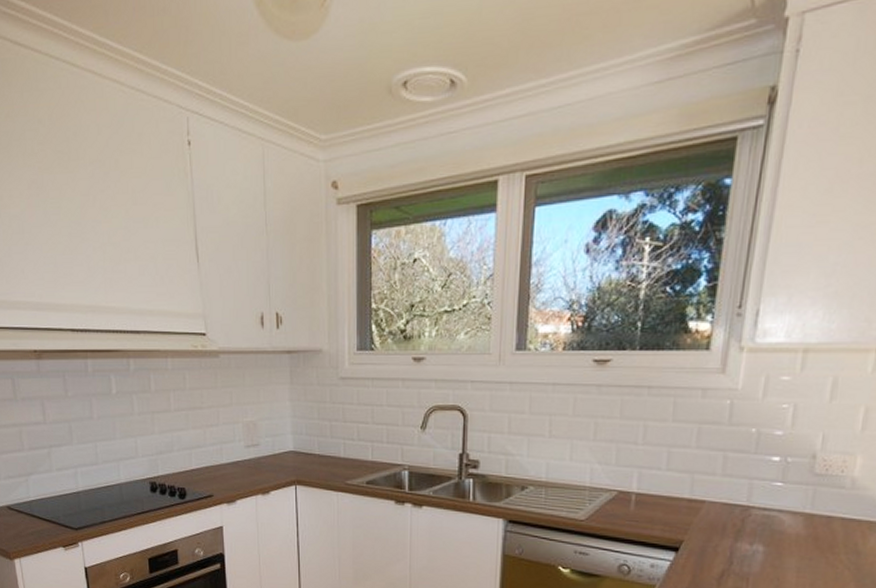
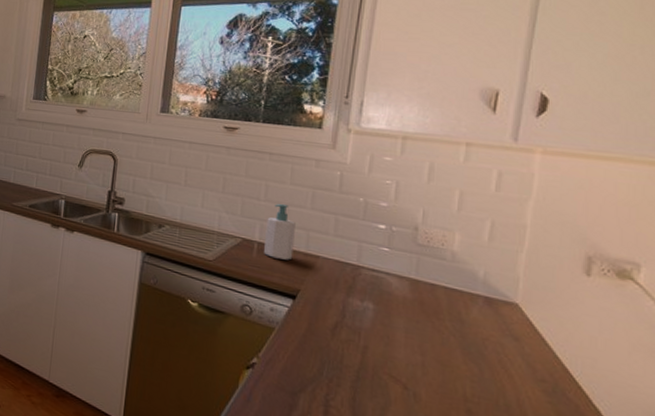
soap bottle: none [643,446,679,509] -> present [264,204,296,260]

